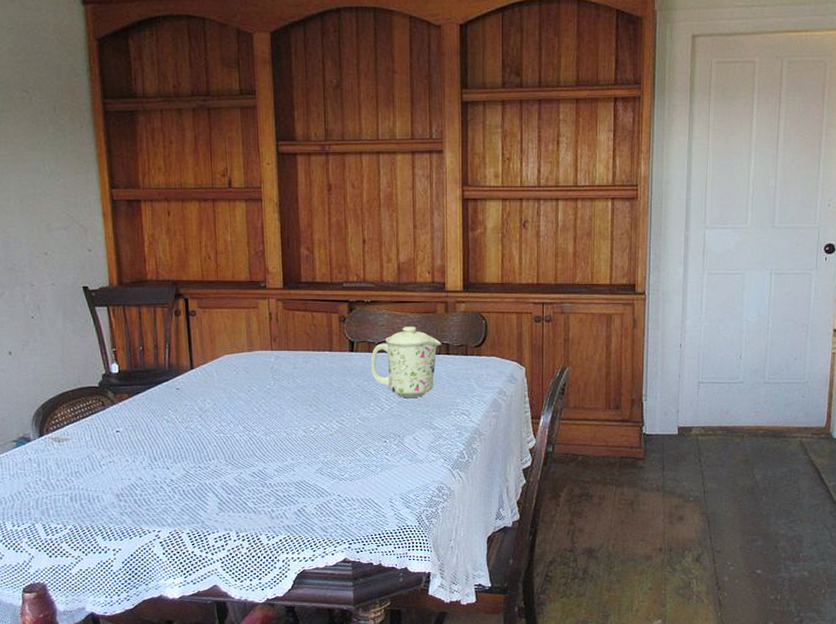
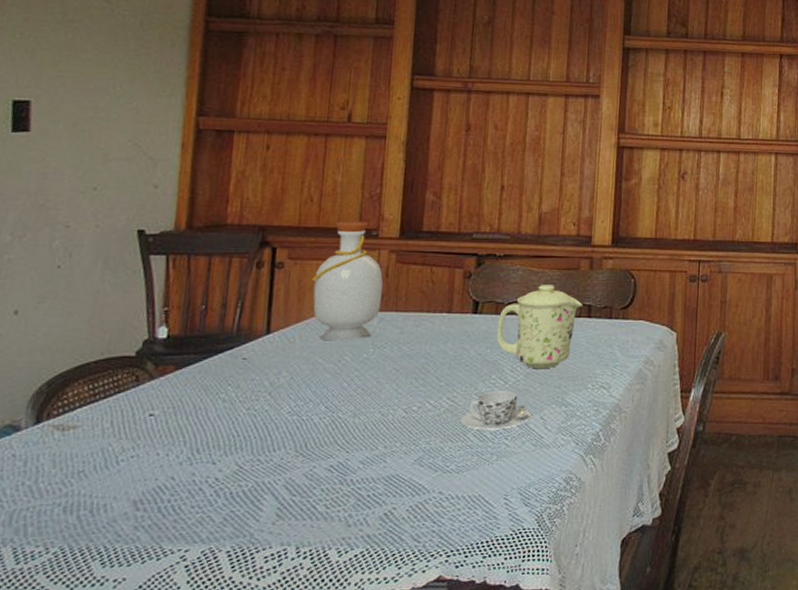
bottle: none [219,274,276,375] -> present [312,220,384,341]
teacup: none [348,416,407,448] -> present [460,391,532,430]

